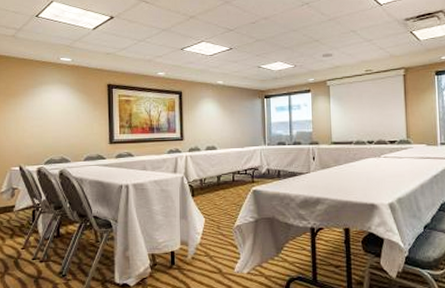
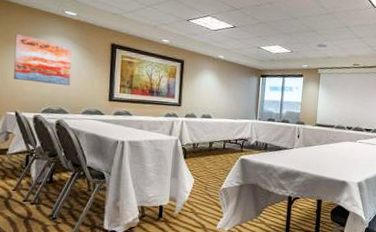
wall art: none [15,87,70,134] -> present [13,34,72,86]

